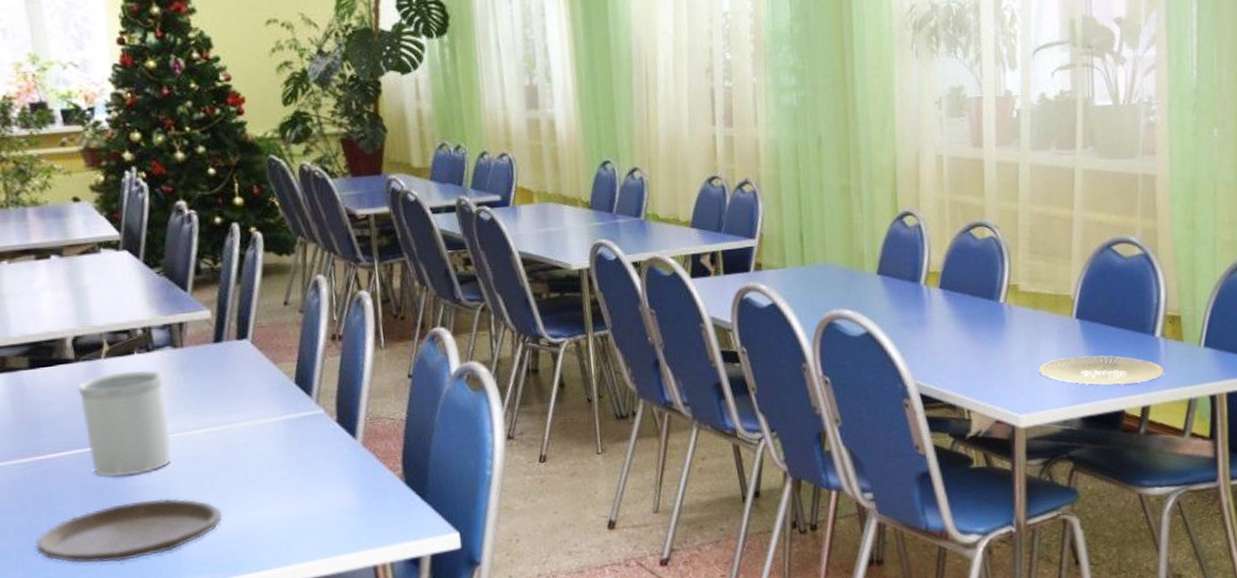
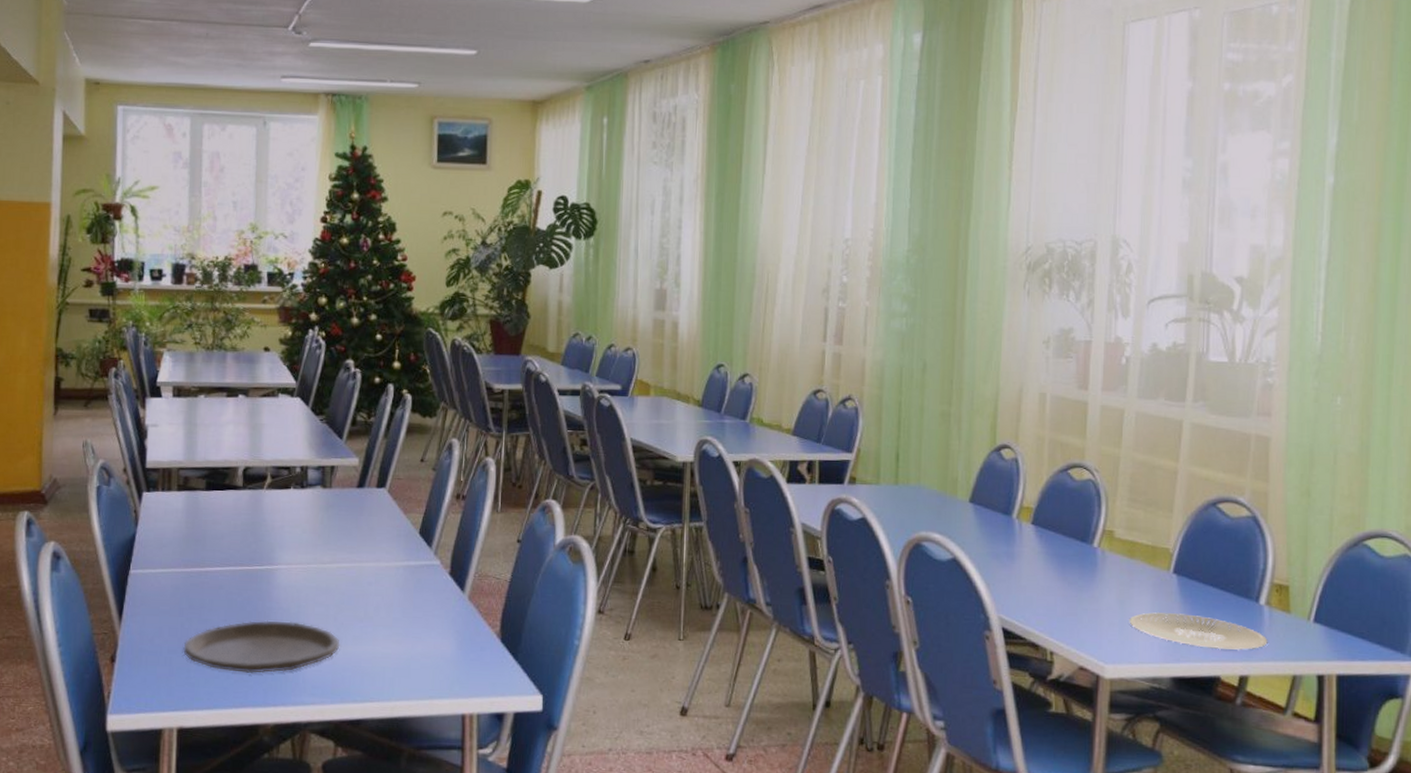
utensil holder: present [77,370,172,477] -> none [240,503,311,597]

